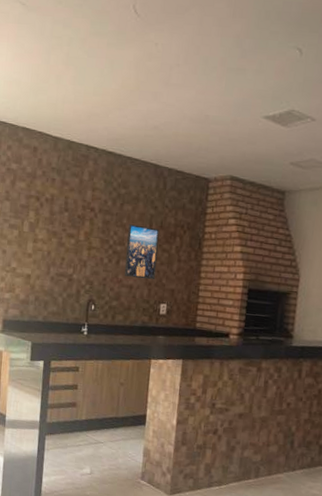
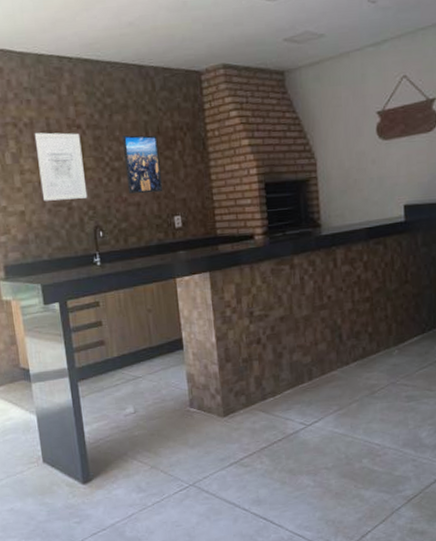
wall art: none [48,209,92,273] -> present [34,132,88,201]

